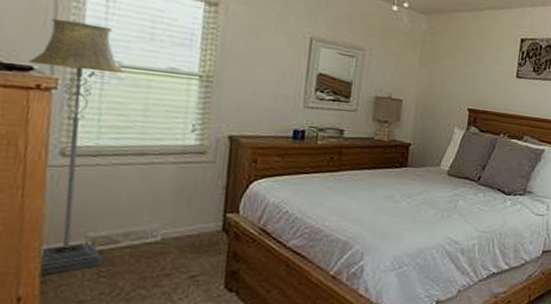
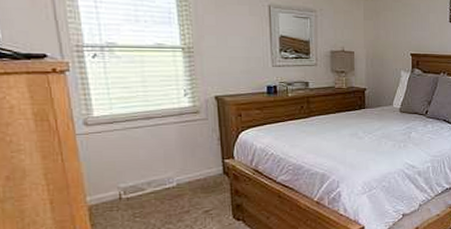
floor lamp: present [29,19,126,276] -> none [42,12,135,221]

